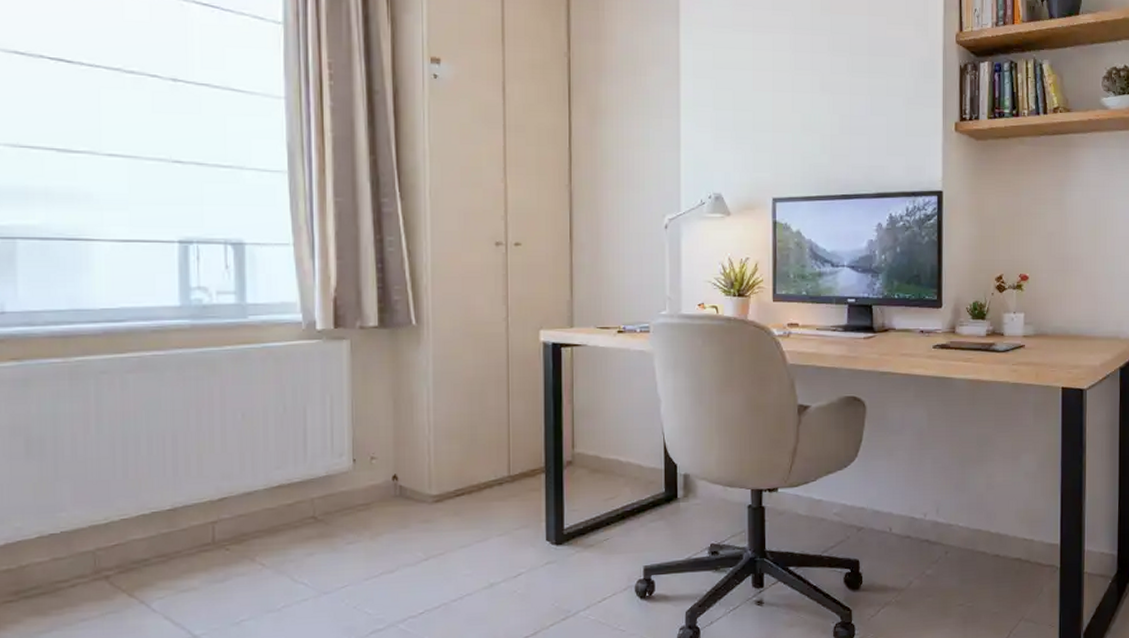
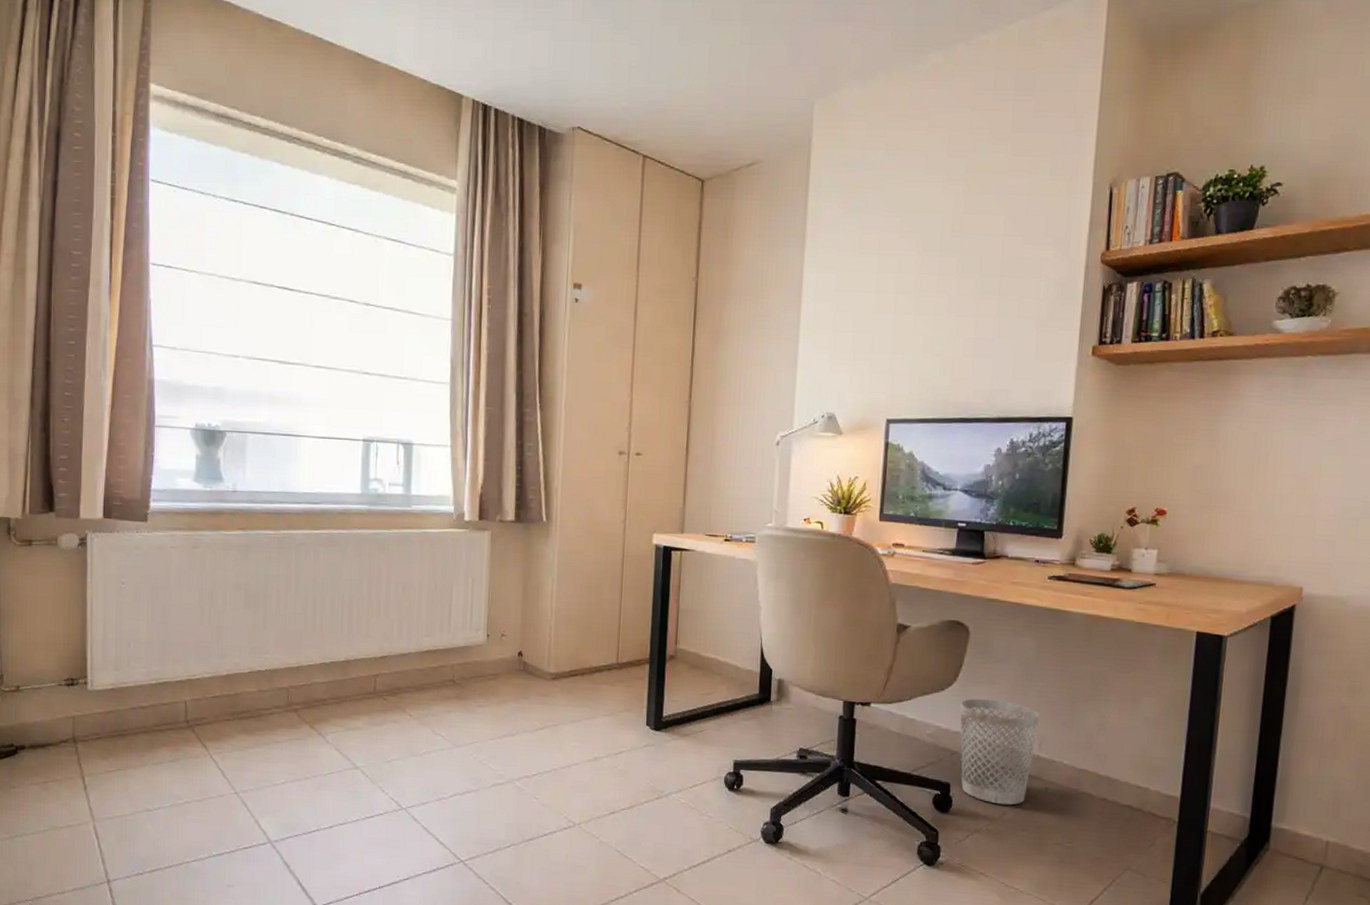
wastebasket: none [862,471,935,575] -> present [960,698,1040,806]

